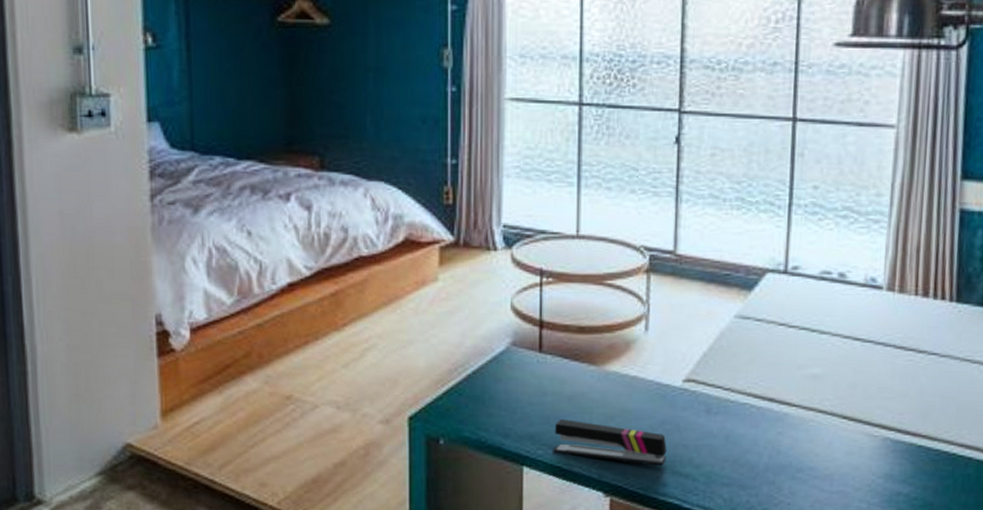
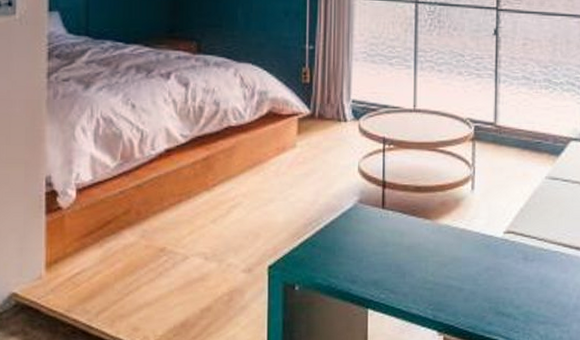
stapler: present [553,419,667,466] -> none [394,267,491,307]

